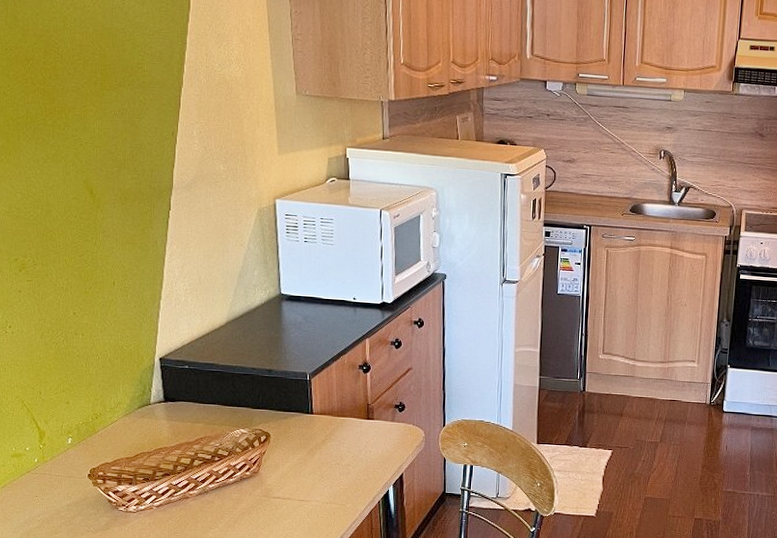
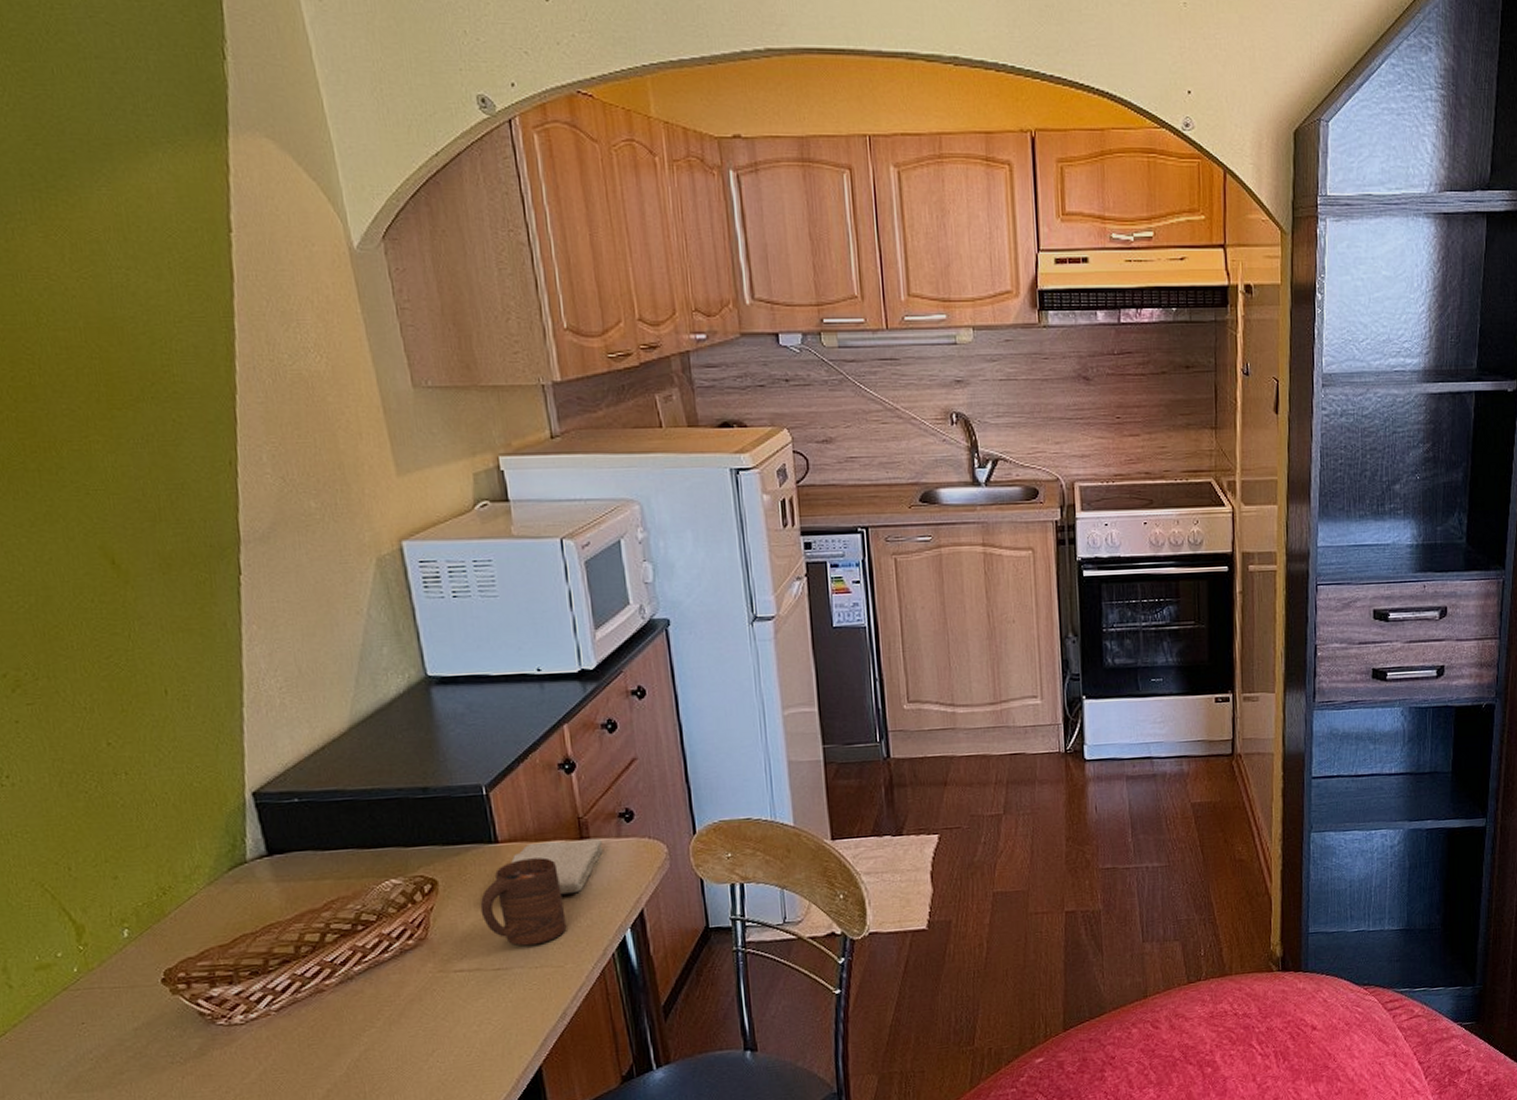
cup: none [296,427,351,488] -> present [480,857,567,946]
washcloth: none [308,417,381,456] -> present [498,838,603,897]

